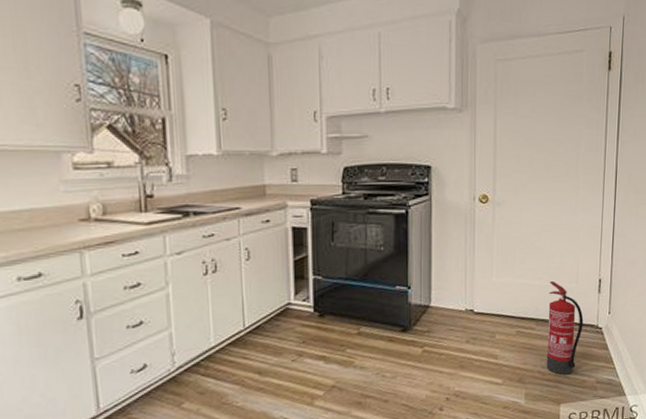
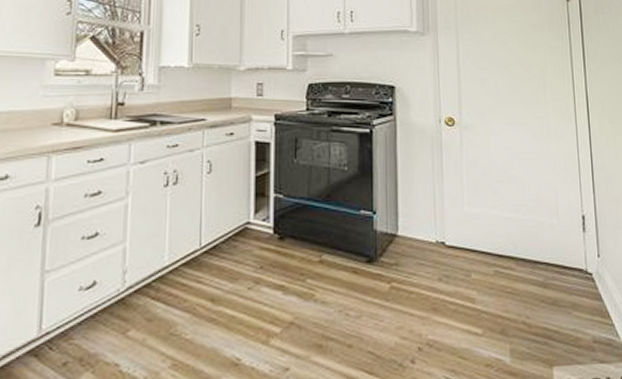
fire extinguisher: present [546,280,584,375] -> none [527,214,570,329]

